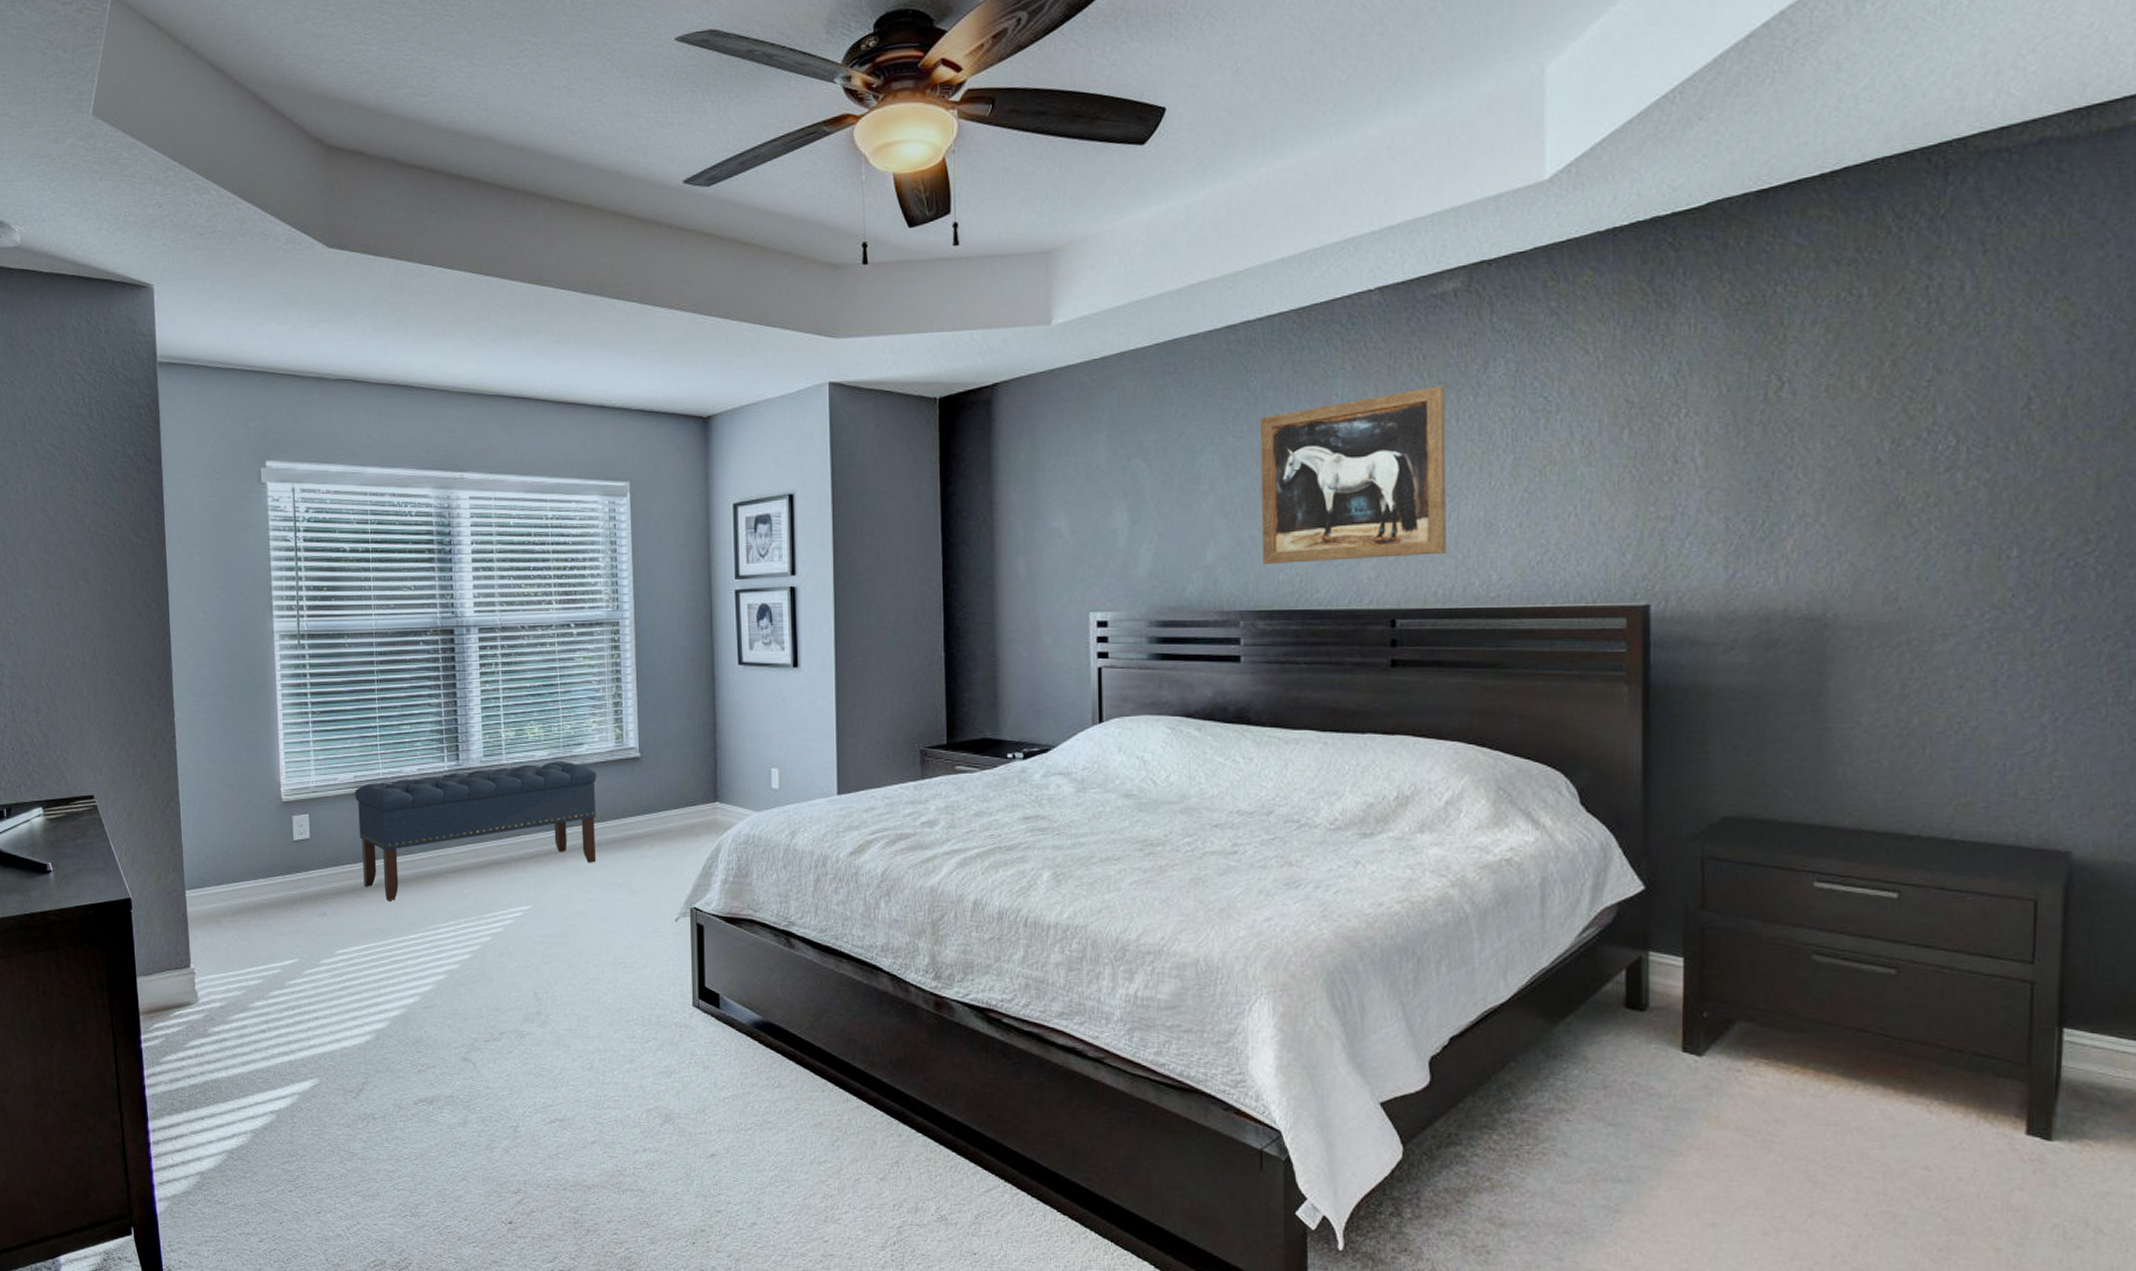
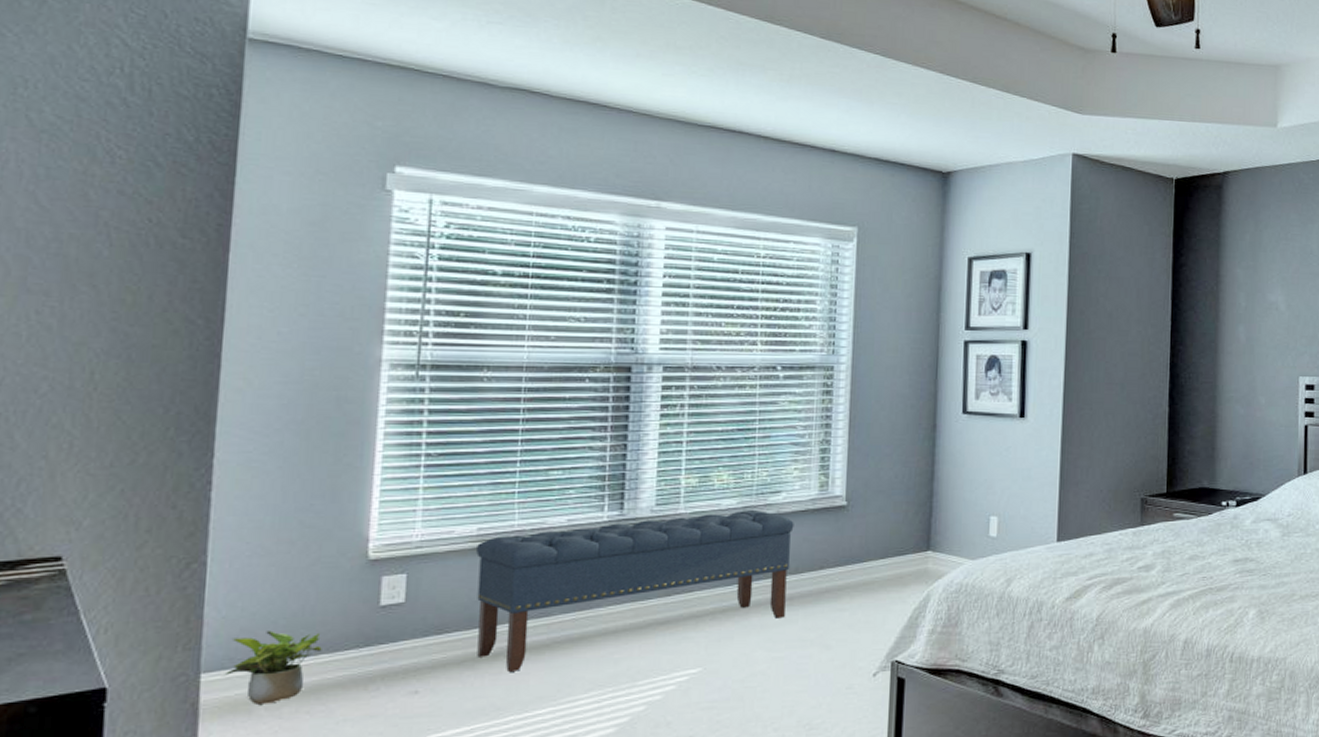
potted plant: none [200,858,259,917] -> present [224,630,322,704]

